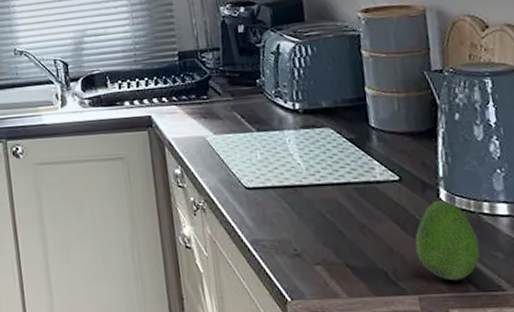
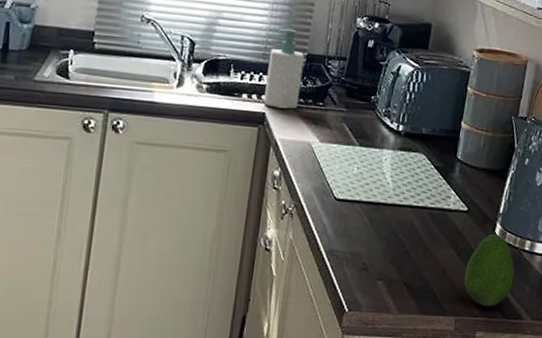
soap bottle: none [140,31,182,110] -> present [263,28,304,109]

